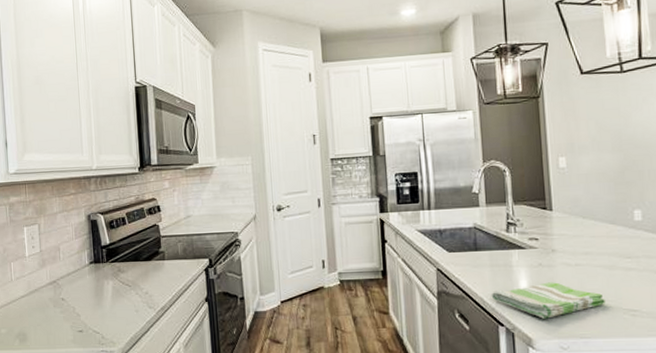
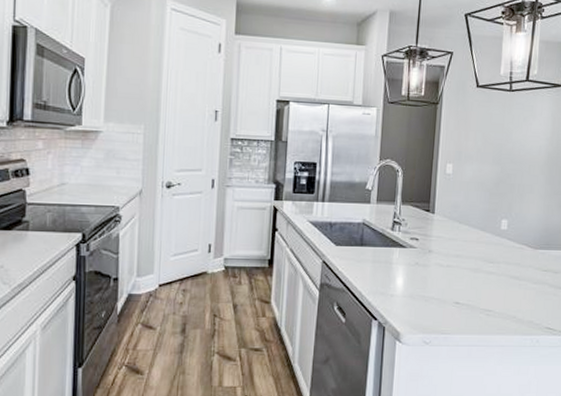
dish towel: present [491,282,605,319] -> none [369,281,467,315]

